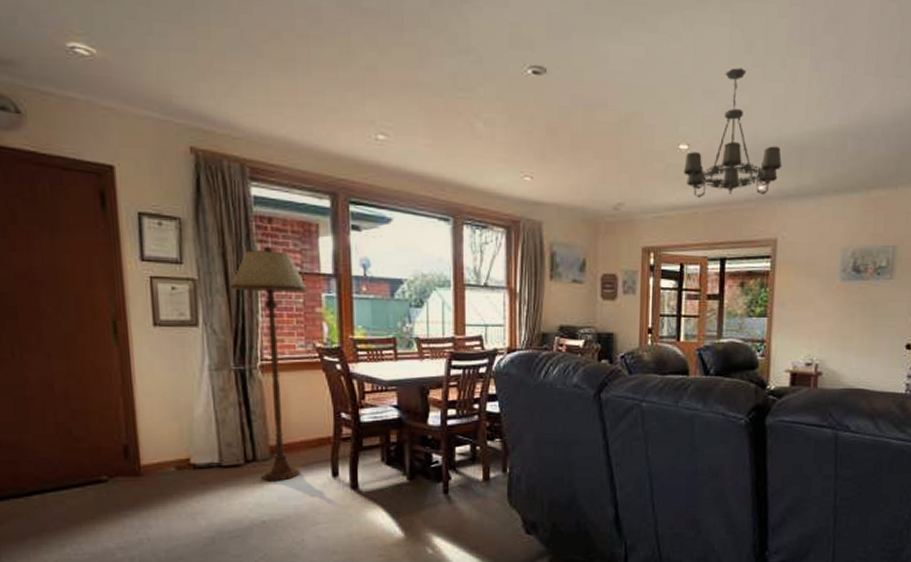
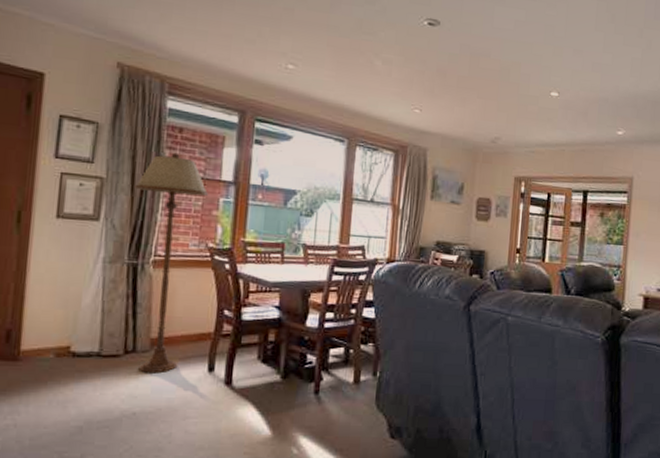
chandelier: present [684,68,783,199] -> none [554,33,639,139]

